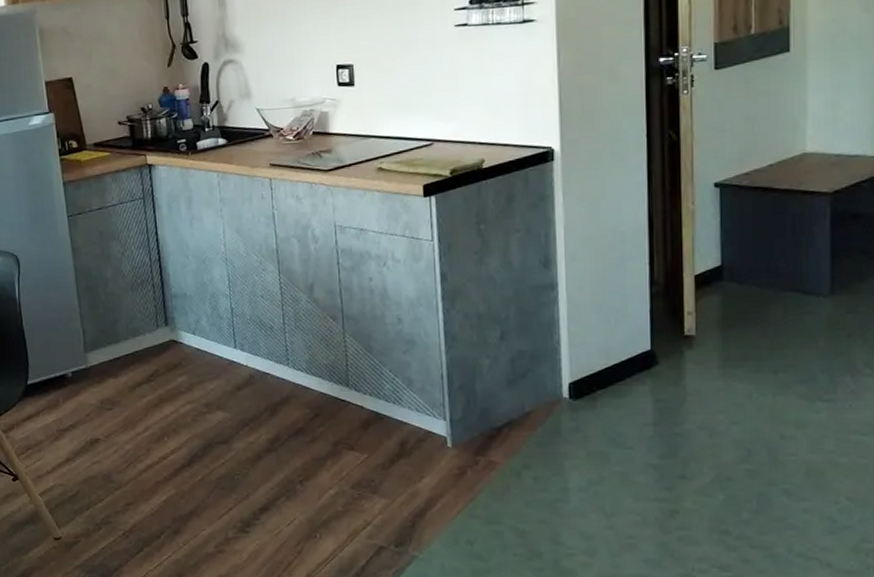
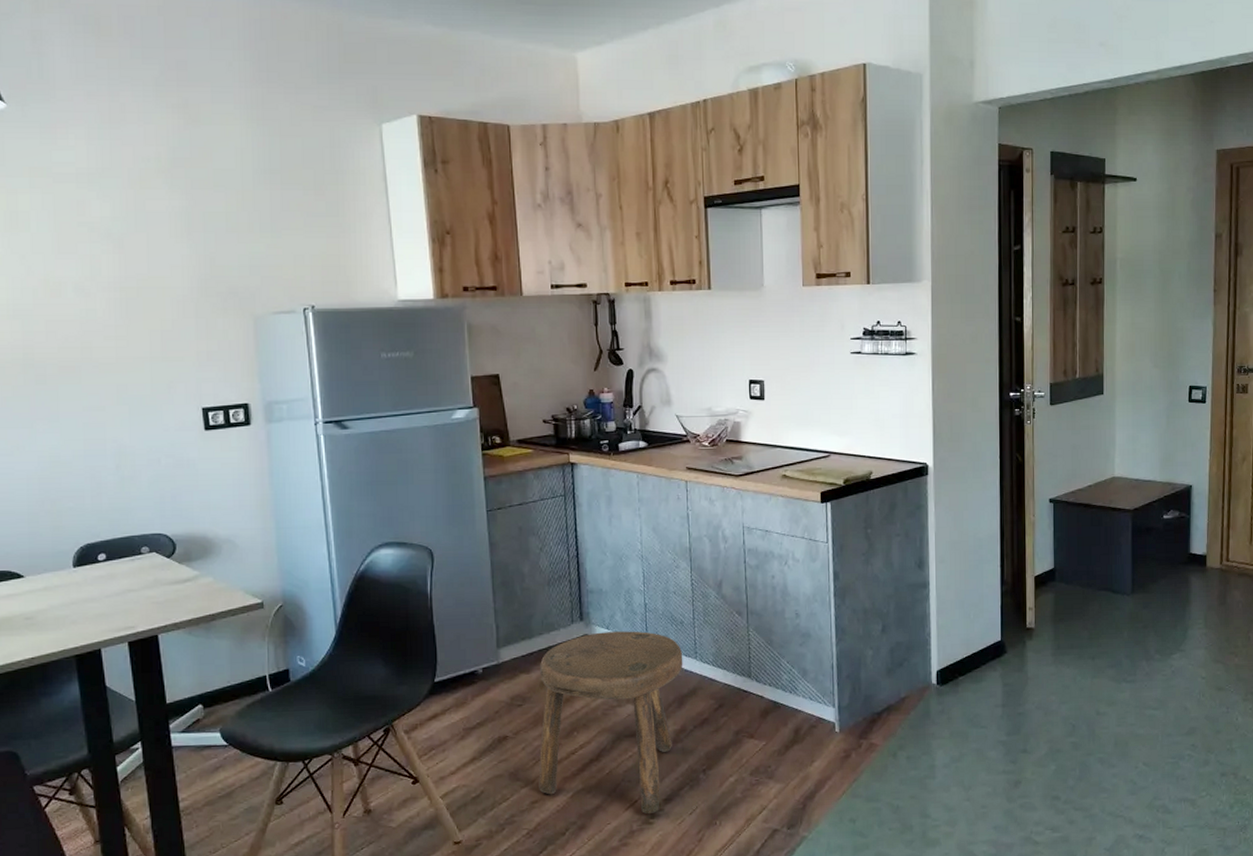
stool: none [127,336,275,523] -> present [539,631,683,815]

